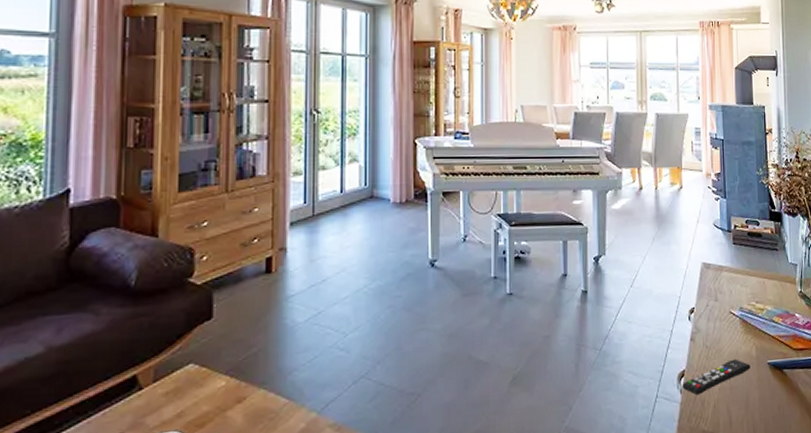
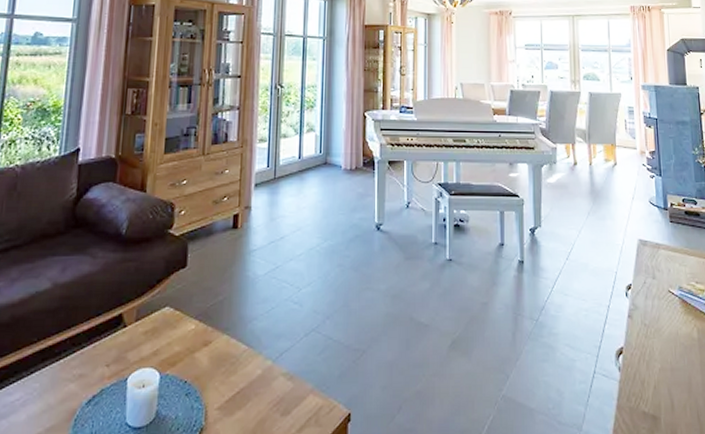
remote control: present [683,359,750,396] -> none [621,340,692,375]

